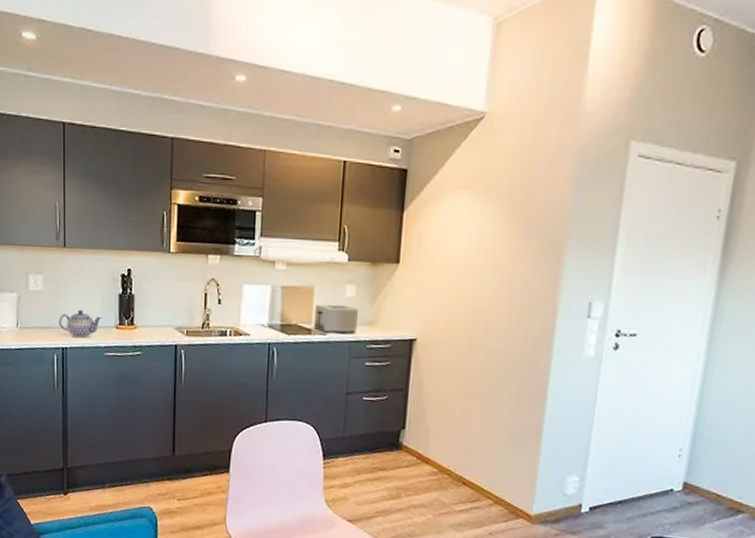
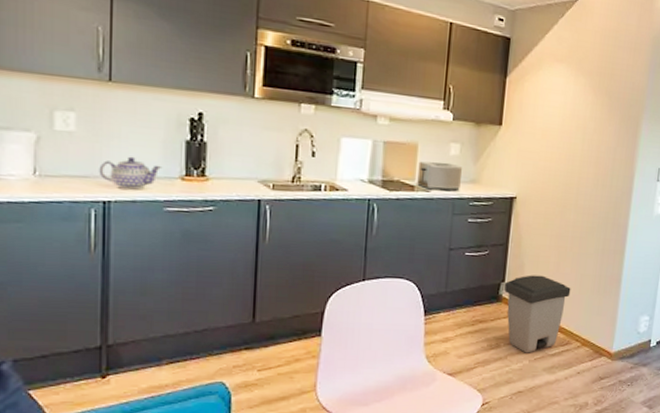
trash can: none [404,422,481,507] -> present [504,275,571,353]

